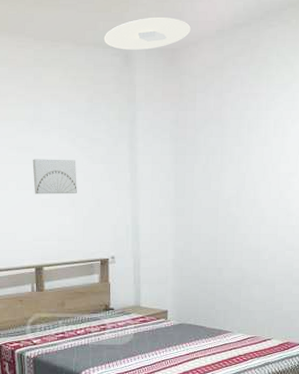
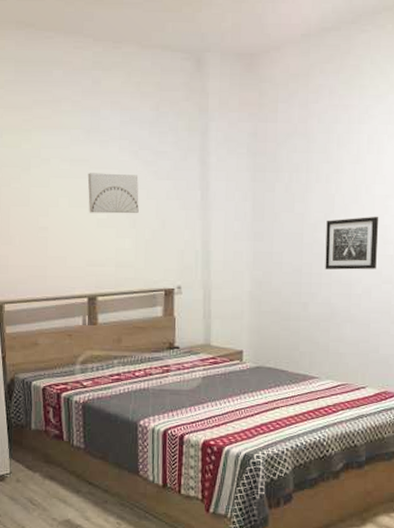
ceiling light: present [104,17,191,51] -> none [172,19,272,55]
wall art: none [237,192,284,239] -> present [325,217,379,270]

